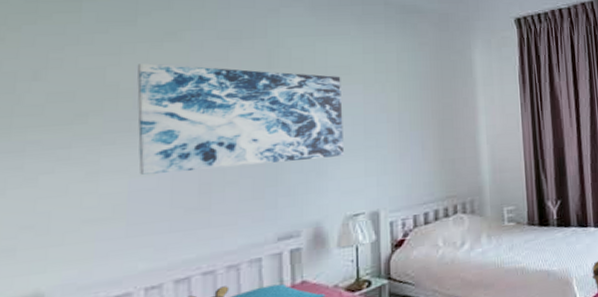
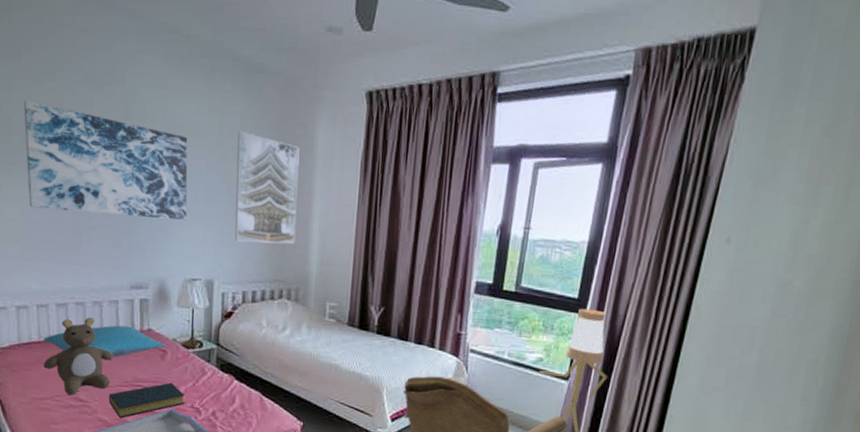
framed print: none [395,65,465,167] -> present [234,132,300,244]

